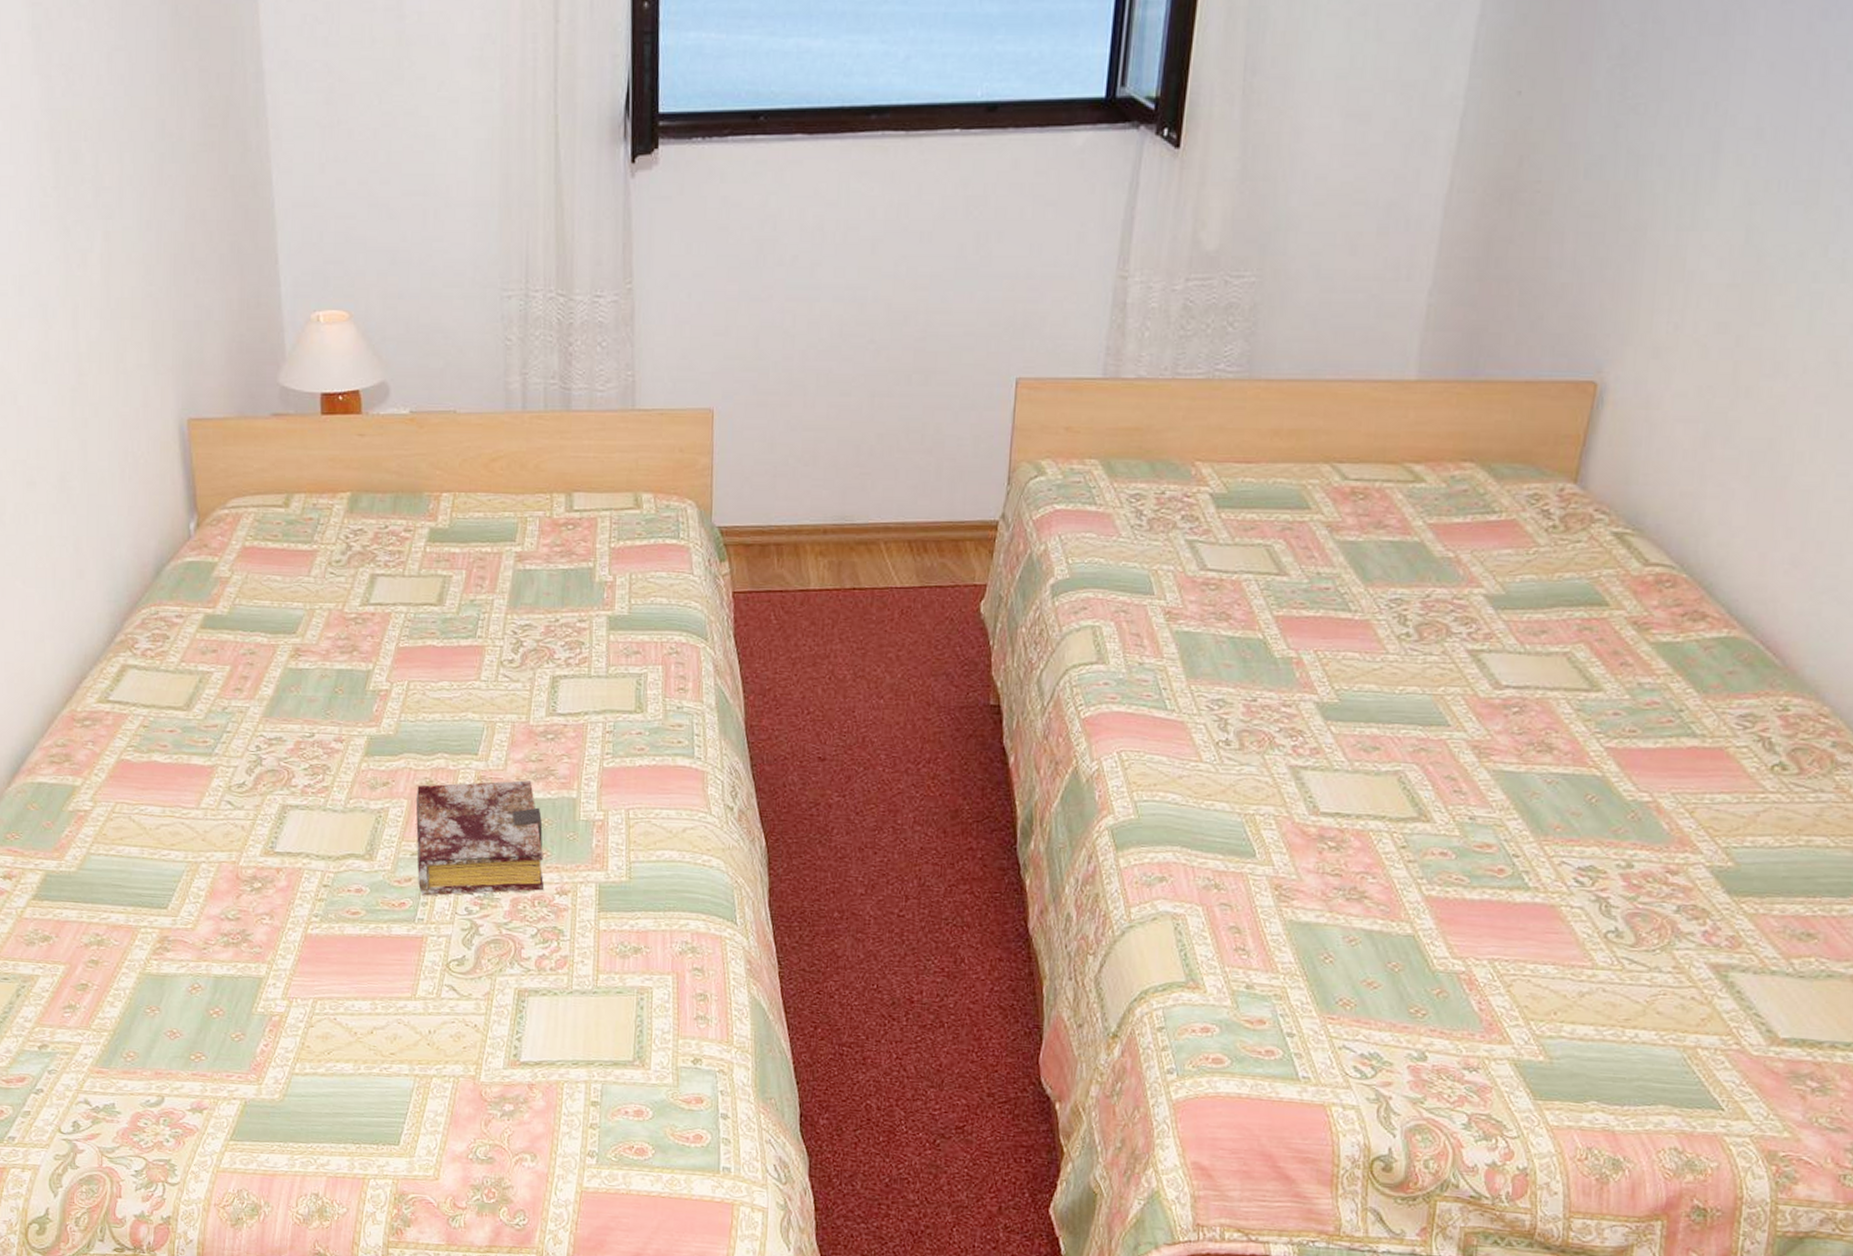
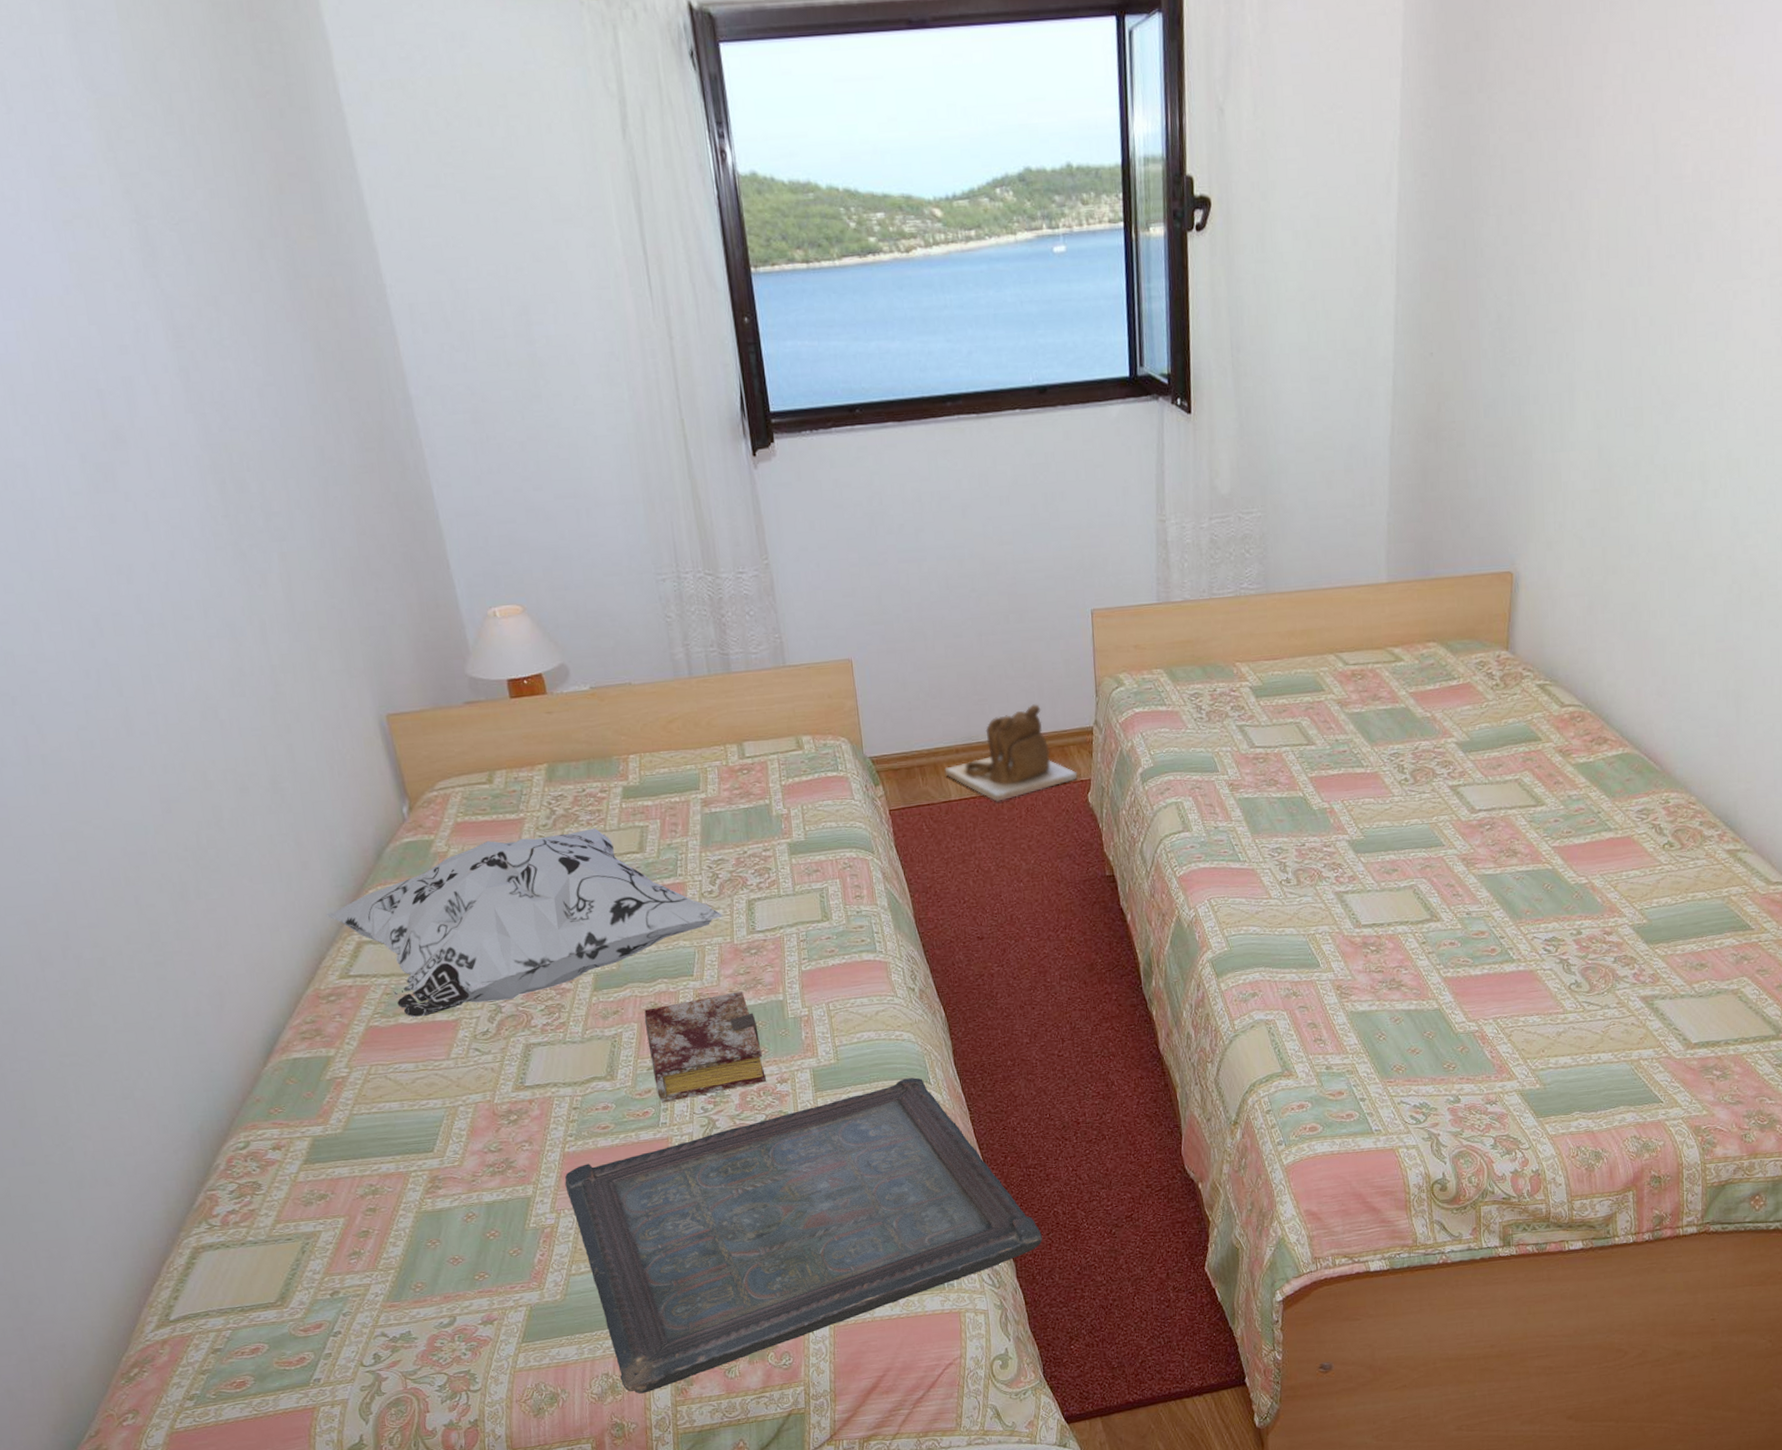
decorative pillow: none [94,571,521,757] -> present [326,828,723,1018]
serving tray: none [302,913,847,1225] -> present [565,1078,1042,1394]
backpack: none [806,486,971,598] -> present [944,704,1078,802]

